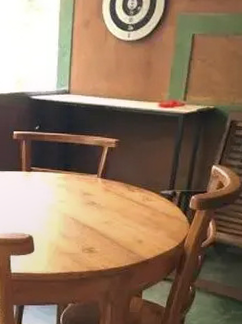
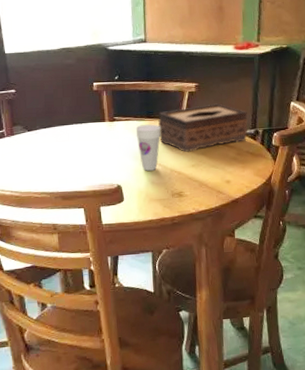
cup: none [51,177,77,224] -> present [135,124,161,171]
tissue box: none [74,161,166,209] -> present [158,103,248,153]

